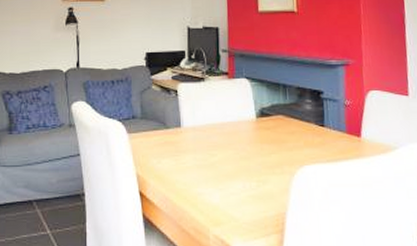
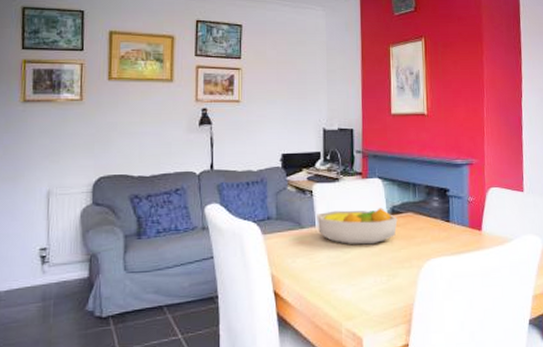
fruit bowl: none [182,109,267,148] -> present [317,208,398,245]

